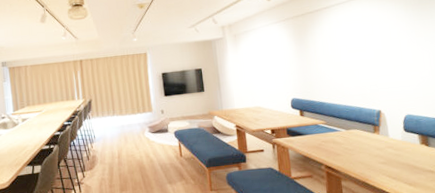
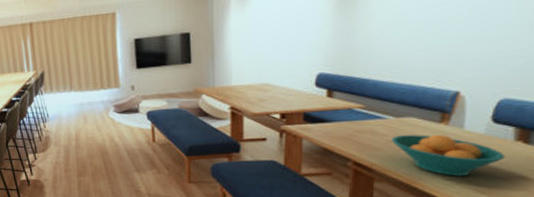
fruit bowl: none [346,141,418,173] -> present [391,134,506,176]

